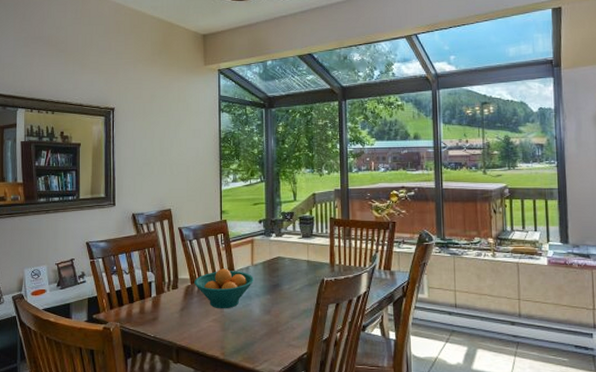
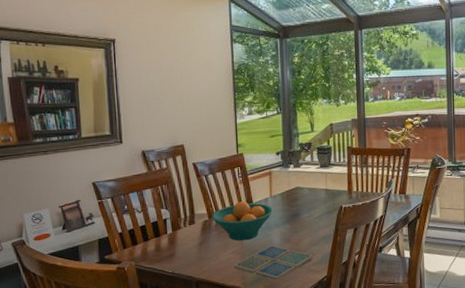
drink coaster: none [213,315,294,352] -> present [233,245,314,279]

